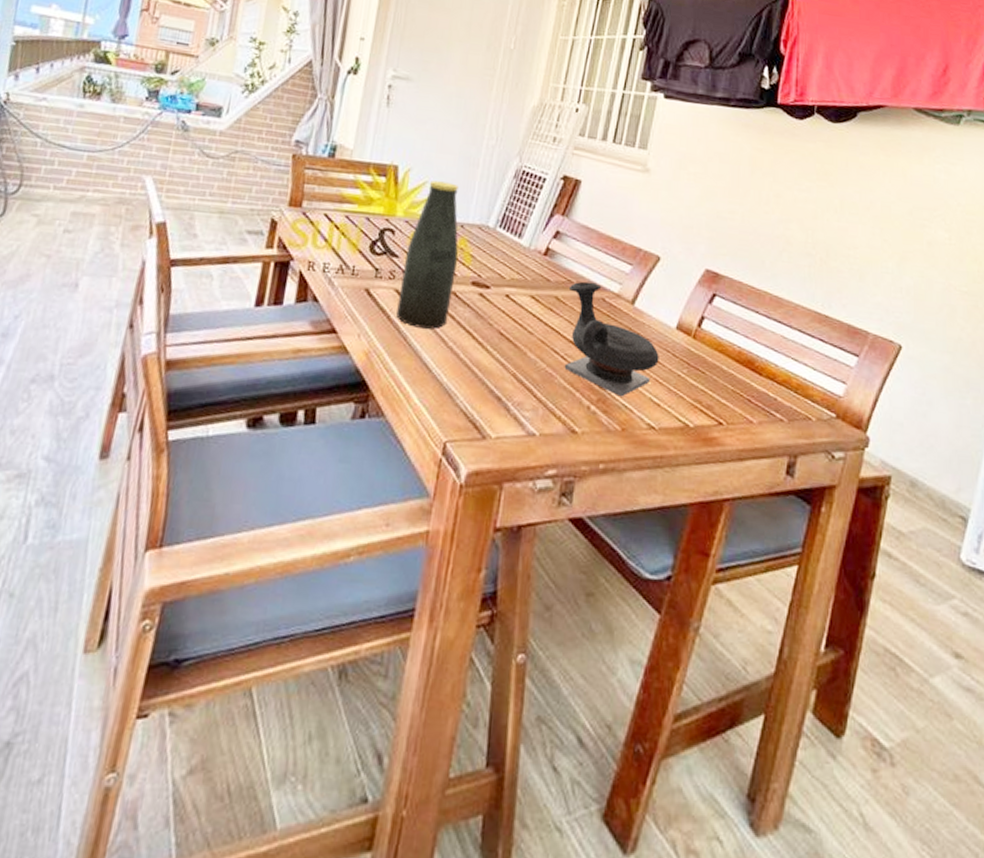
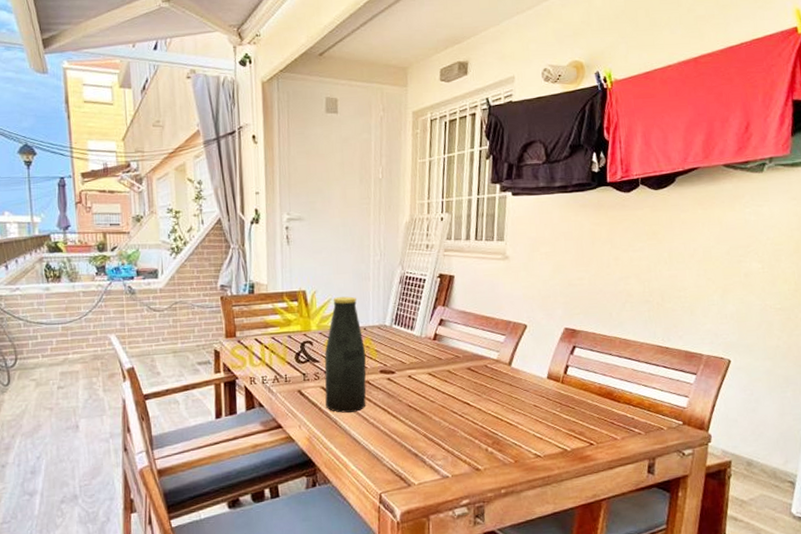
teapot: present [564,281,659,397] -> none [457,354,537,438]

